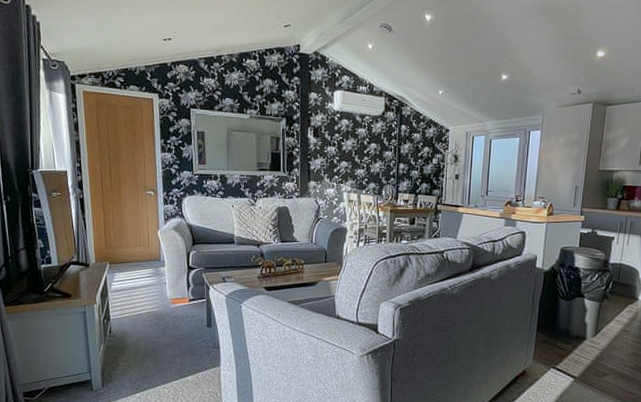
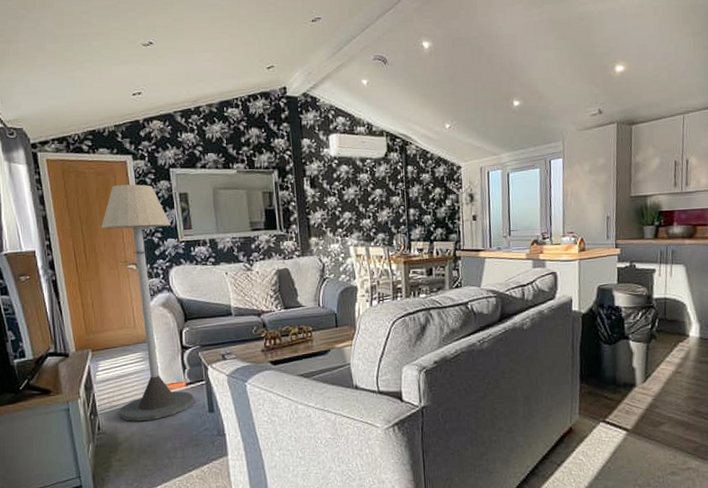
floor lamp: none [126,119,195,329] -> present [101,184,194,422]

